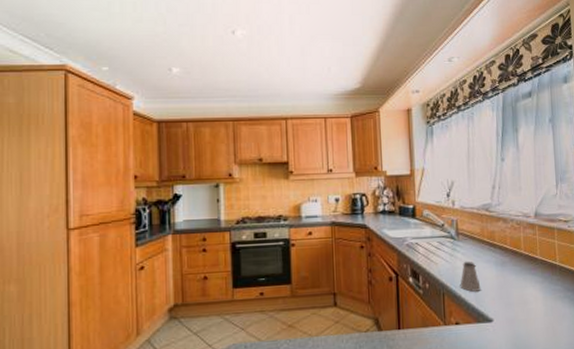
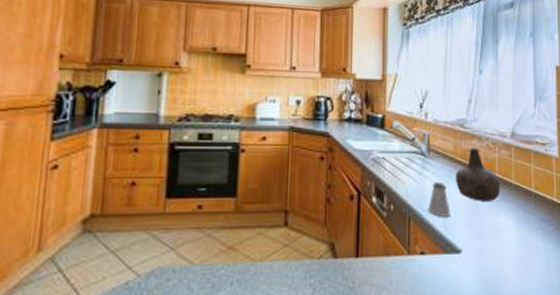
bottle: none [484,229,527,276] -> present [456,148,500,201]

